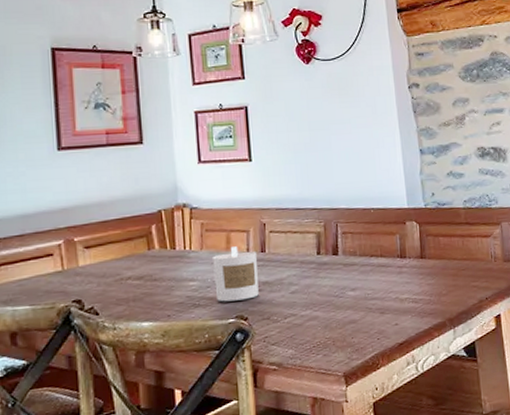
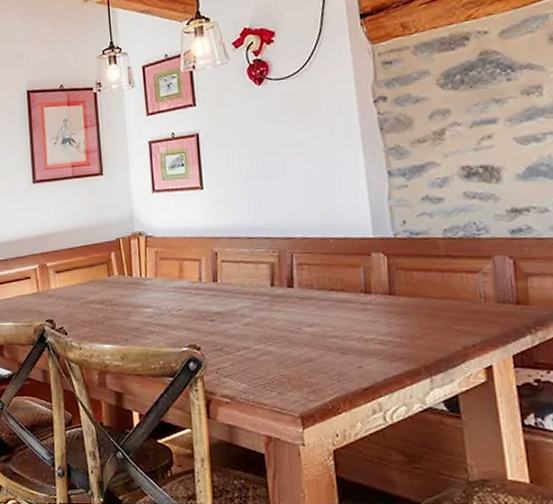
candle: present [213,247,259,302] -> none [167,275,211,330]

